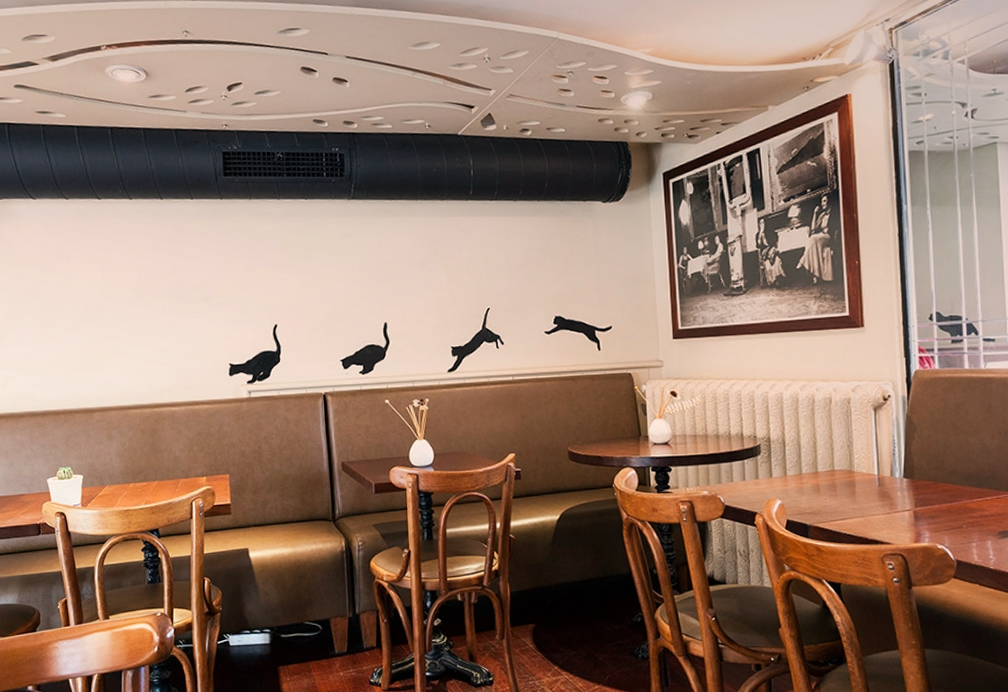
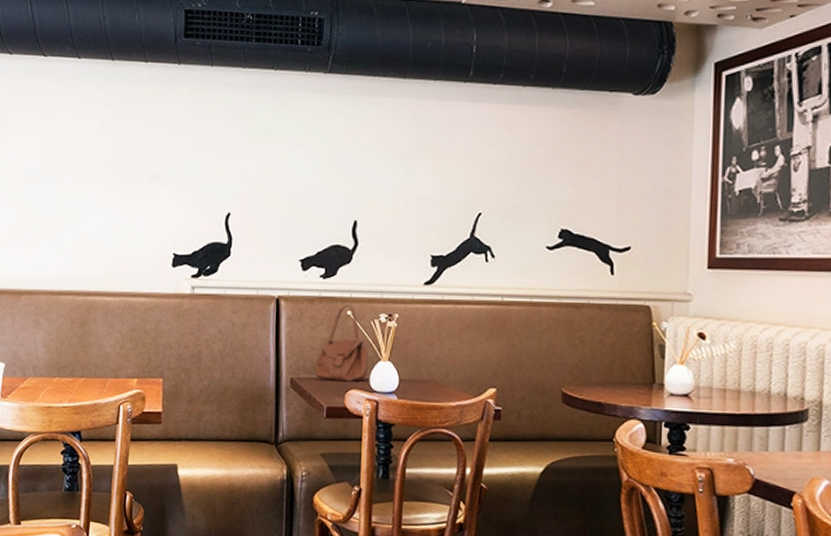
handbag: none [361,394,407,462] -> present [315,304,368,383]

